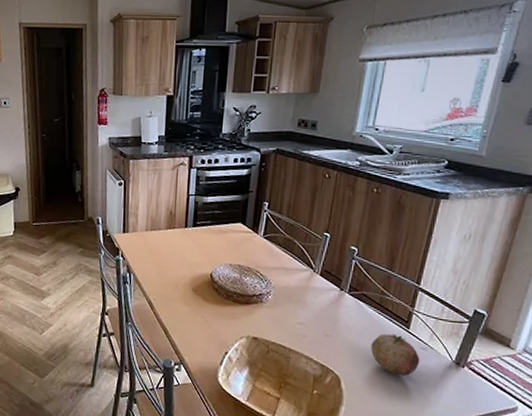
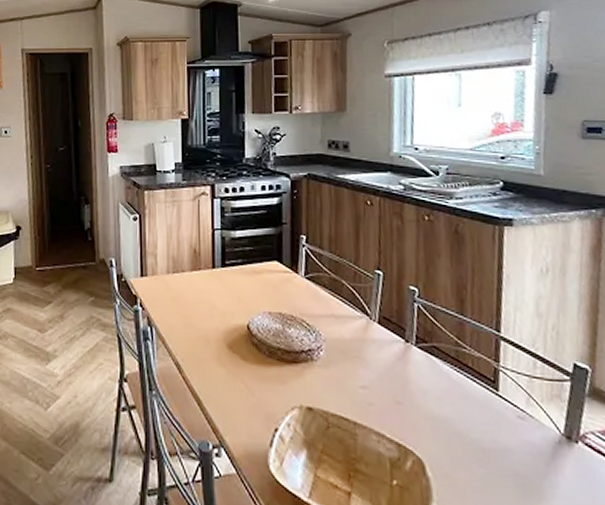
fruit: present [370,333,420,376] -> none [454,398,521,456]

